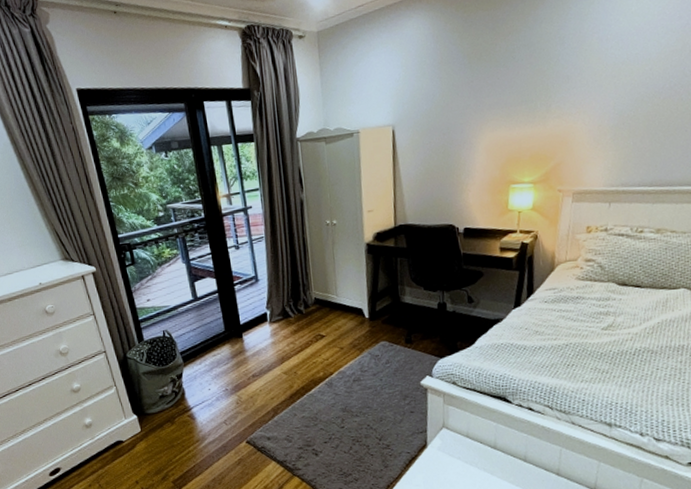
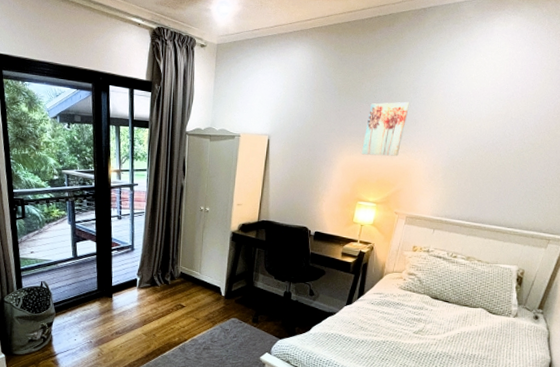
wall art: none [506,55,558,129] -> present [361,101,410,156]

